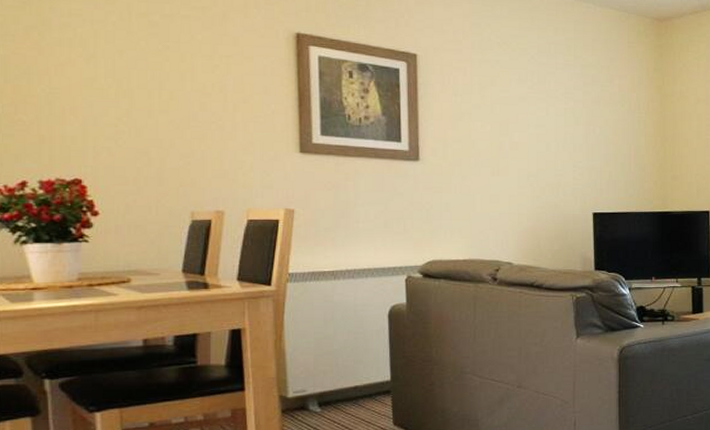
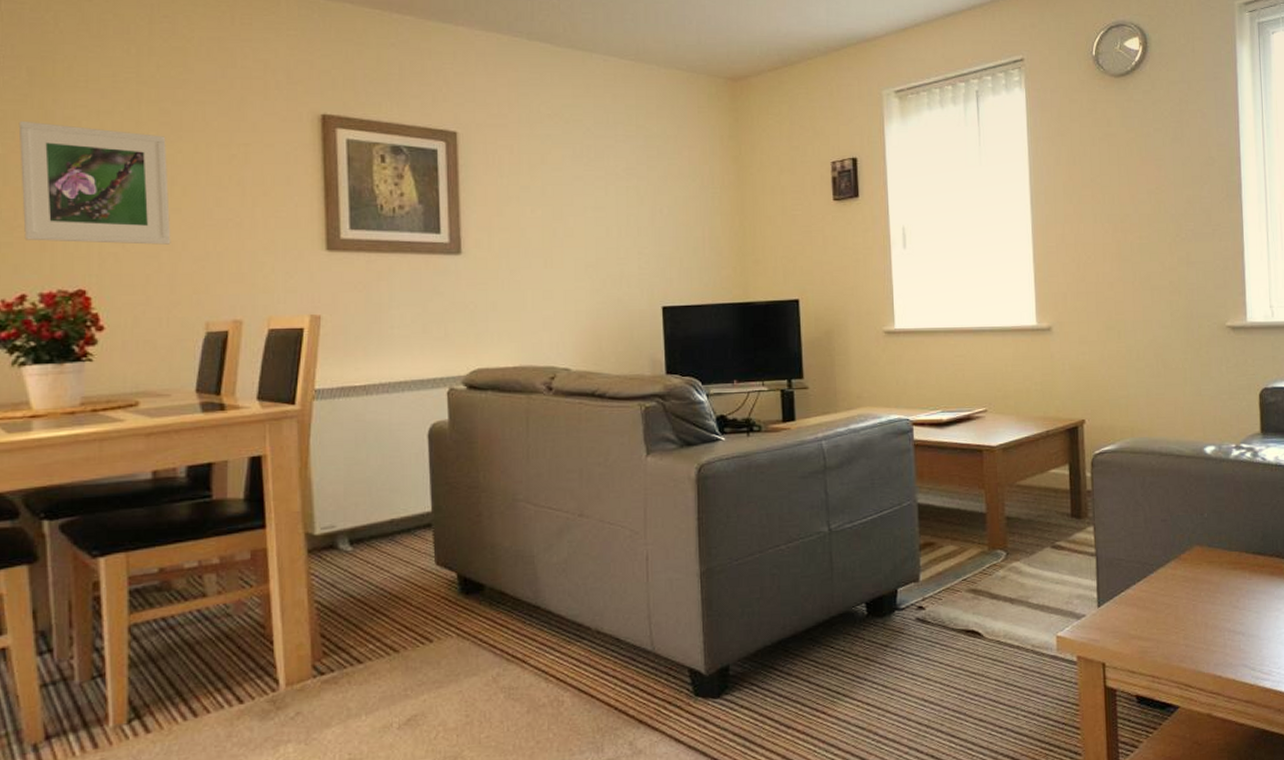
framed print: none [18,25,160,142] -> present [18,120,171,245]

